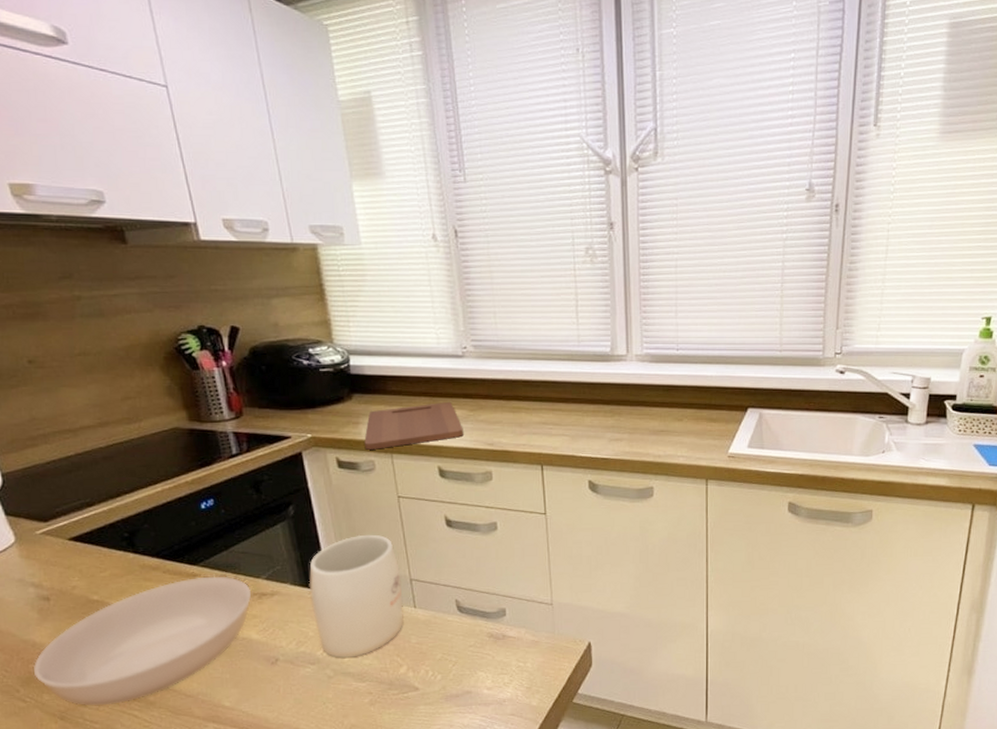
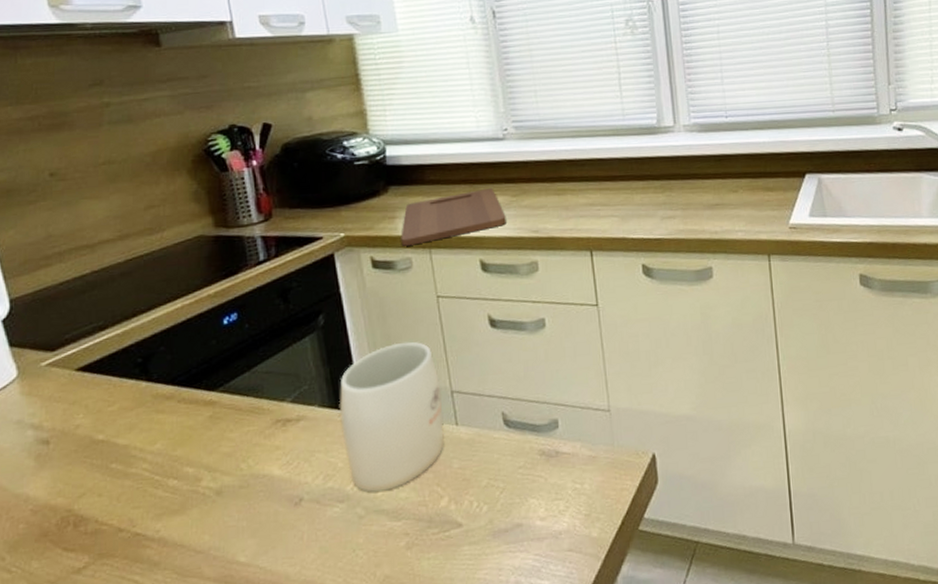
bowl: present [32,576,252,707] -> none [23,401,275,574]

